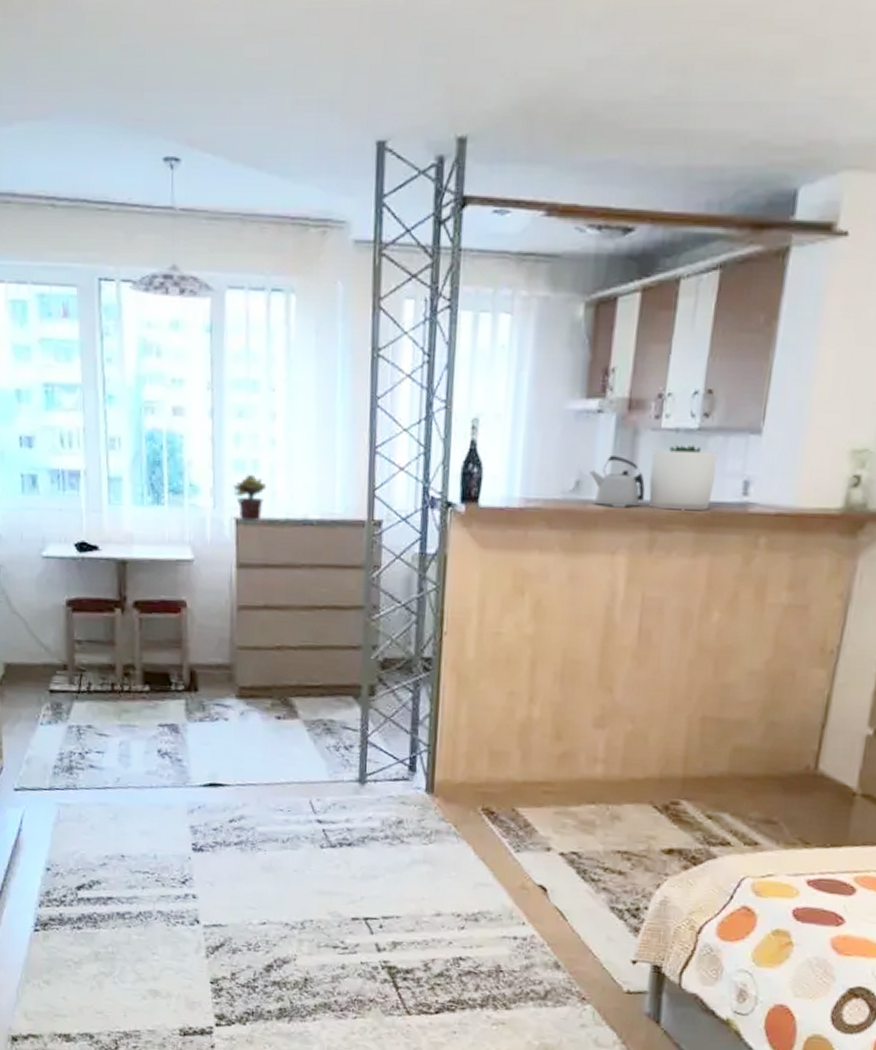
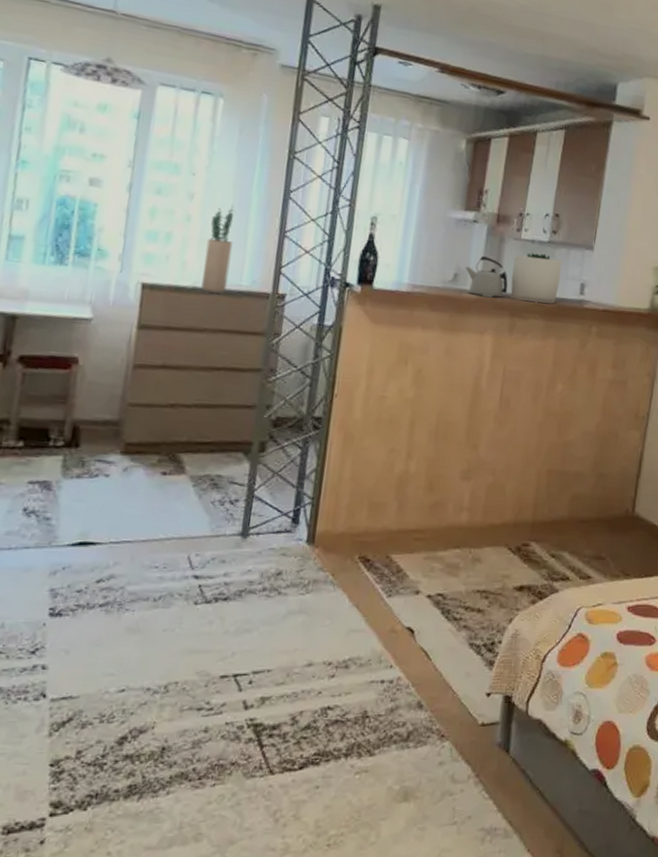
potted plant: present [233,474,267,522] -> none [142,244,178,288]
vase: none [293,420,322,524] -> present [201,204,235,294]

